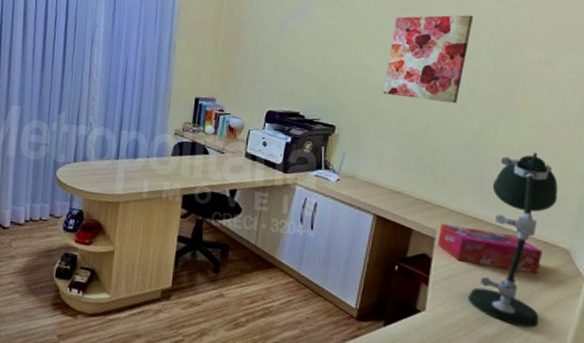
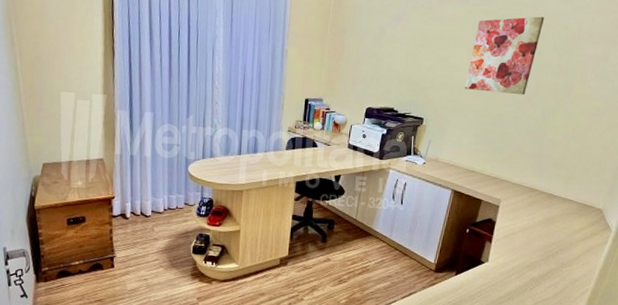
tissue box: present [437,224,542,275] -> none [500,194,582,230]
desk lamp: present [468,152,558,328] -> none [522,133,600,270]

